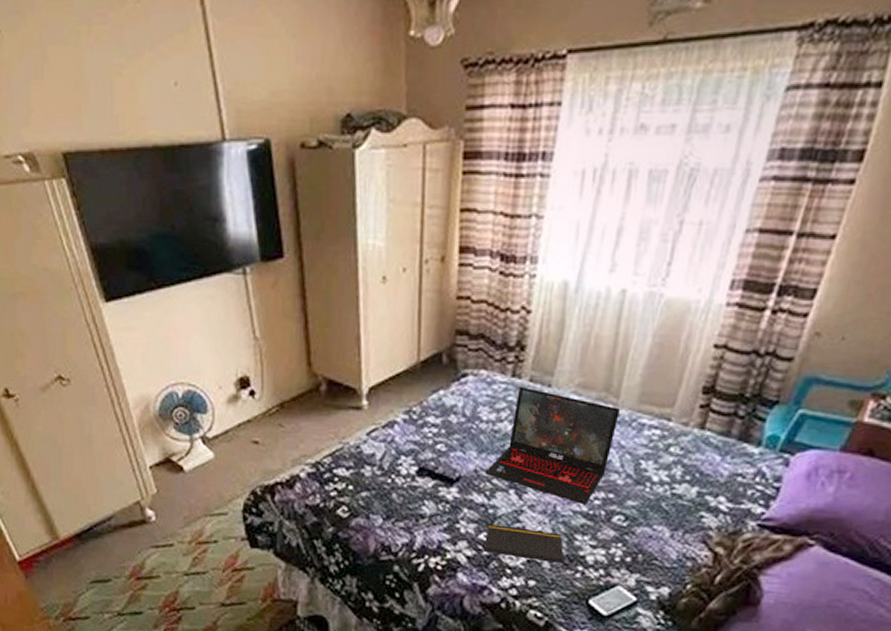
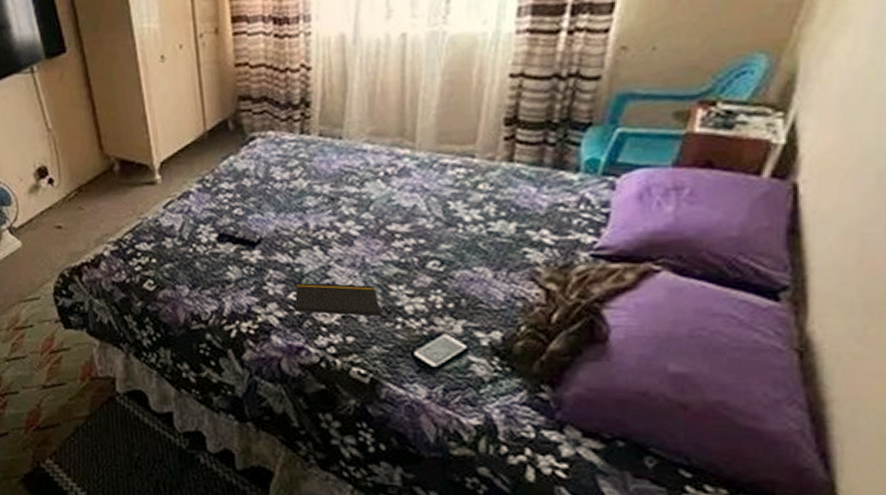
laptop: present [485,386,621,506] -> none [286,142,419,254]

